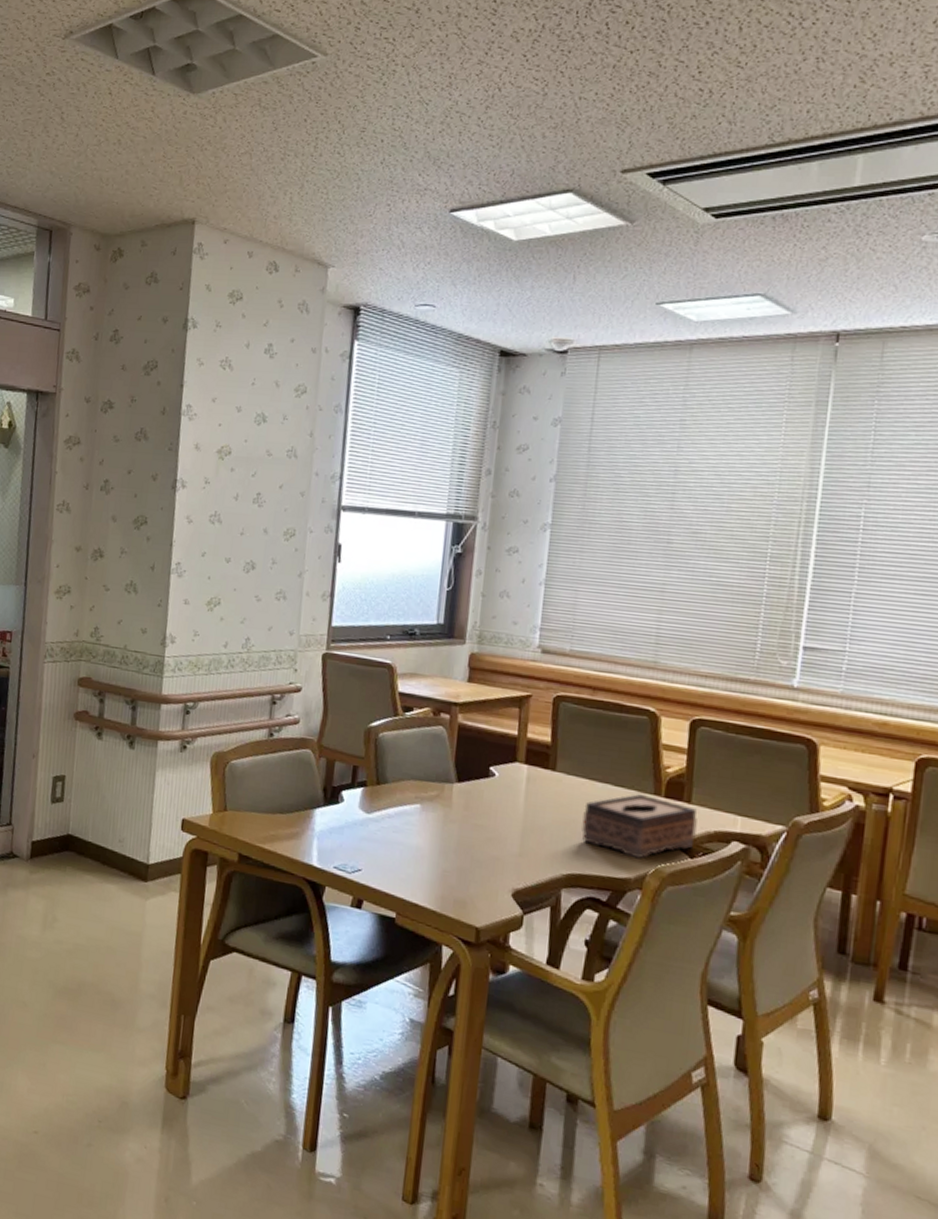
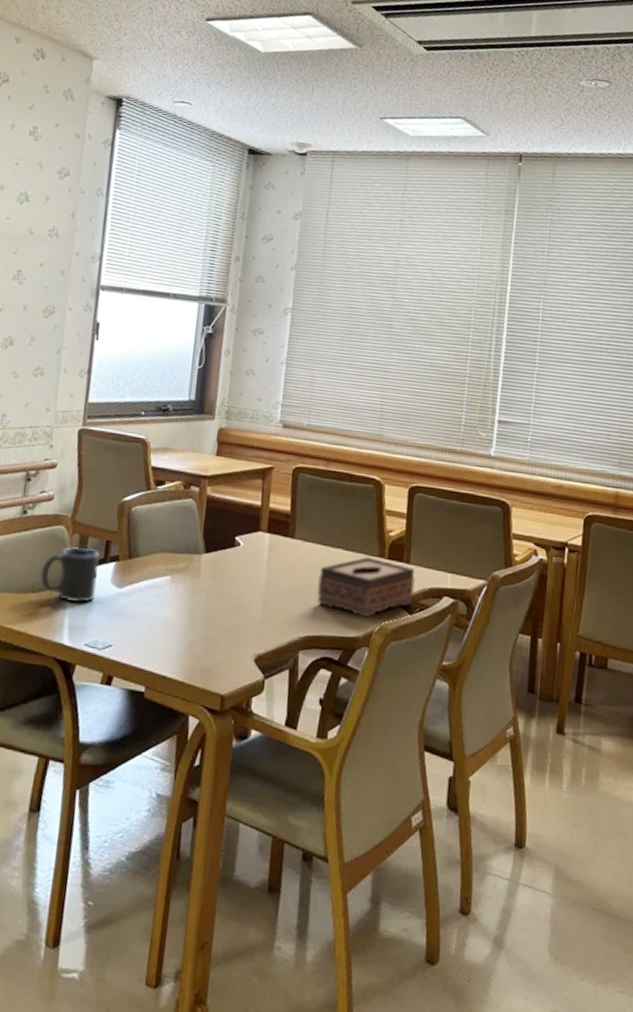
mug: none [288,770,347,827] -> present [40,547,100,604]

